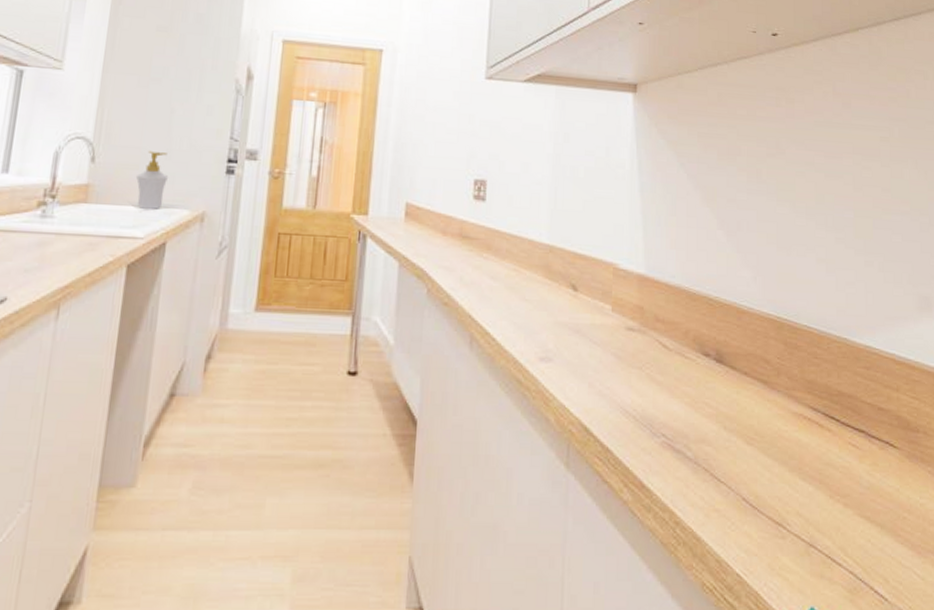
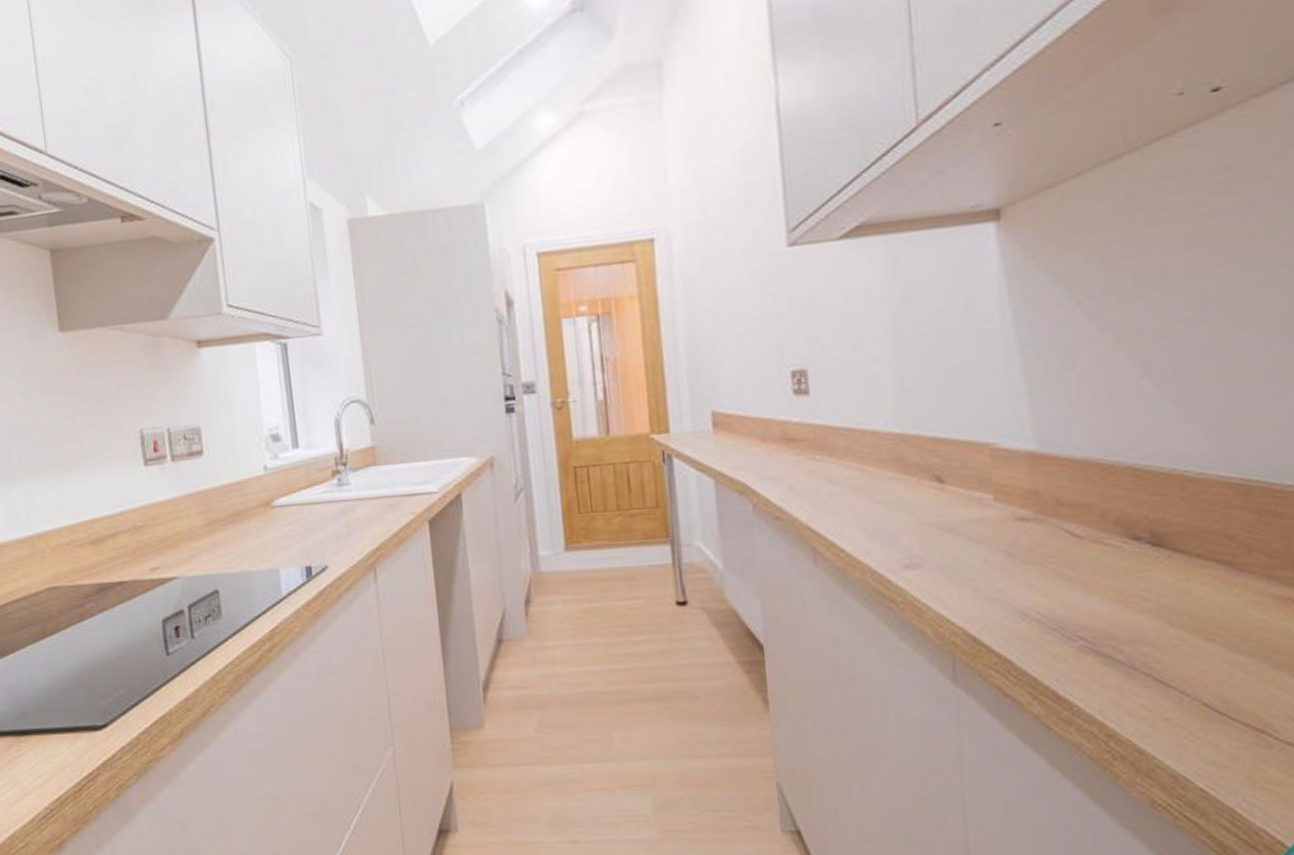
soap bottle: present [136,150,169,211] -> none [417,401,449,464]

